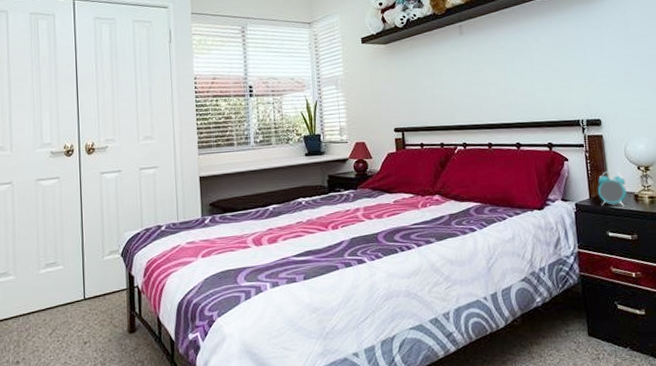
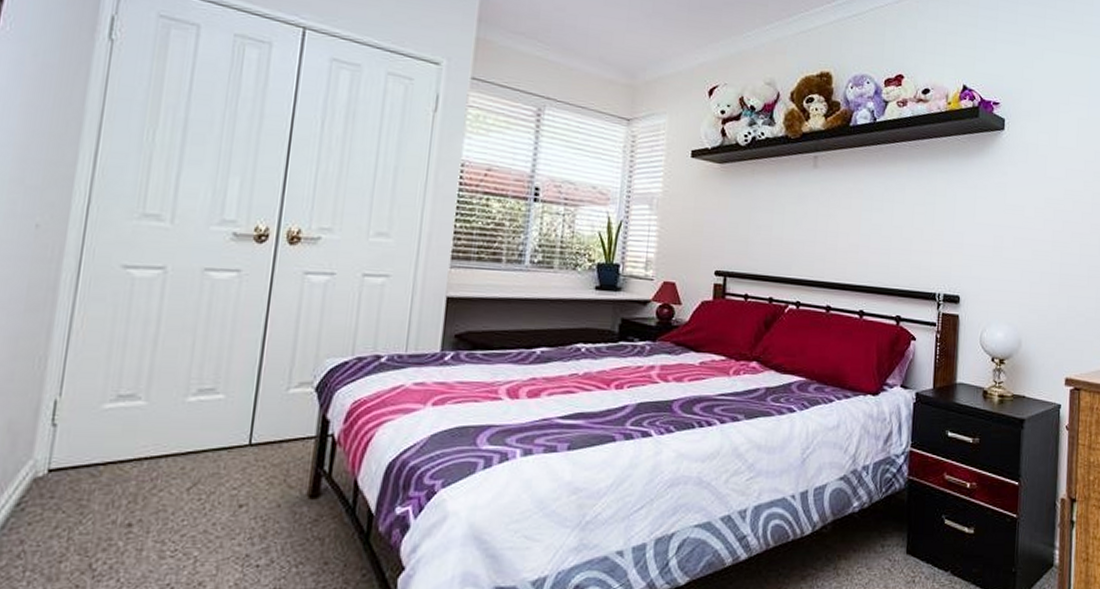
alarm clock: present [597,171,627,207] -> none [943,358,976,403]

